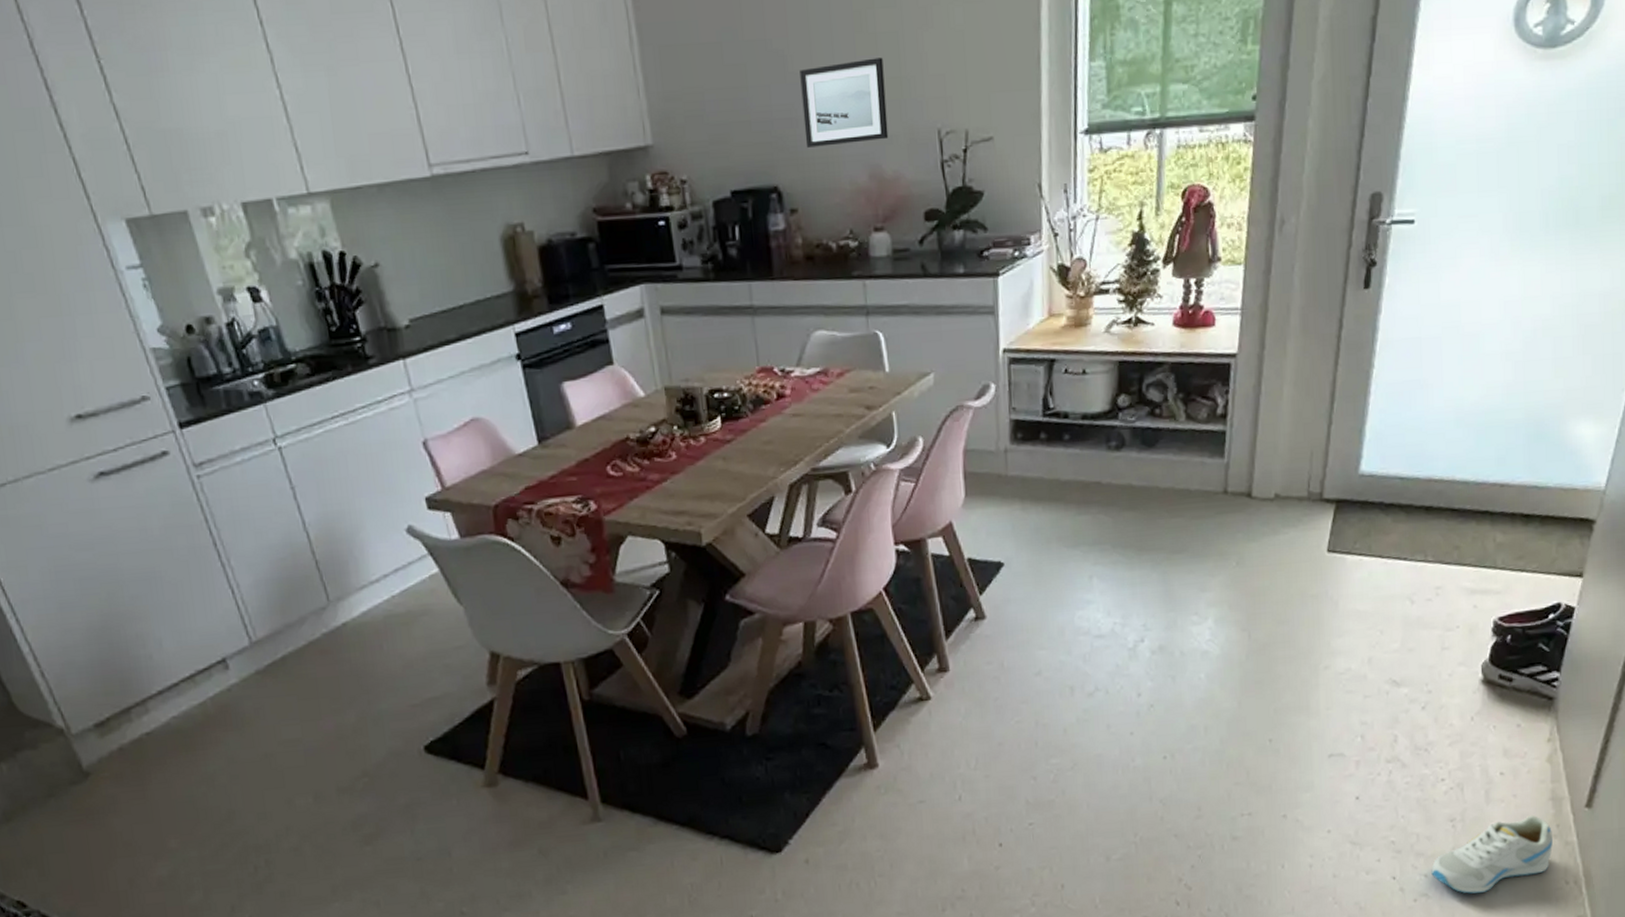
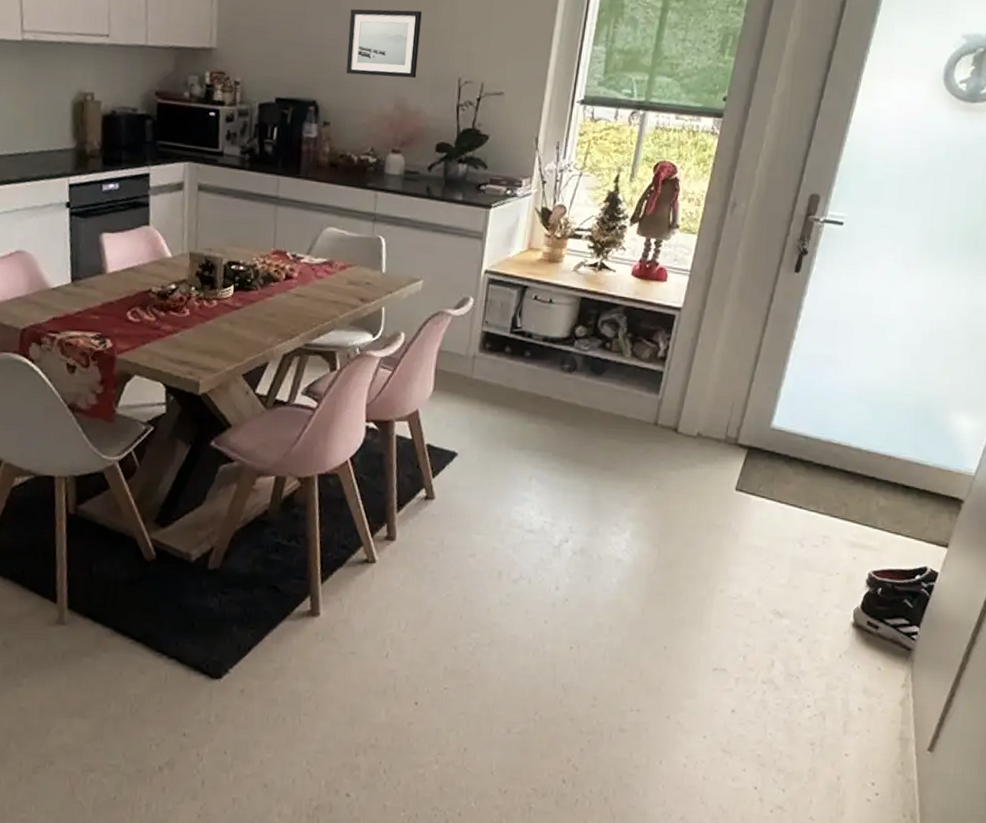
sneaker: present [1431,815,1553,894] -> none [788,750,897,814]

